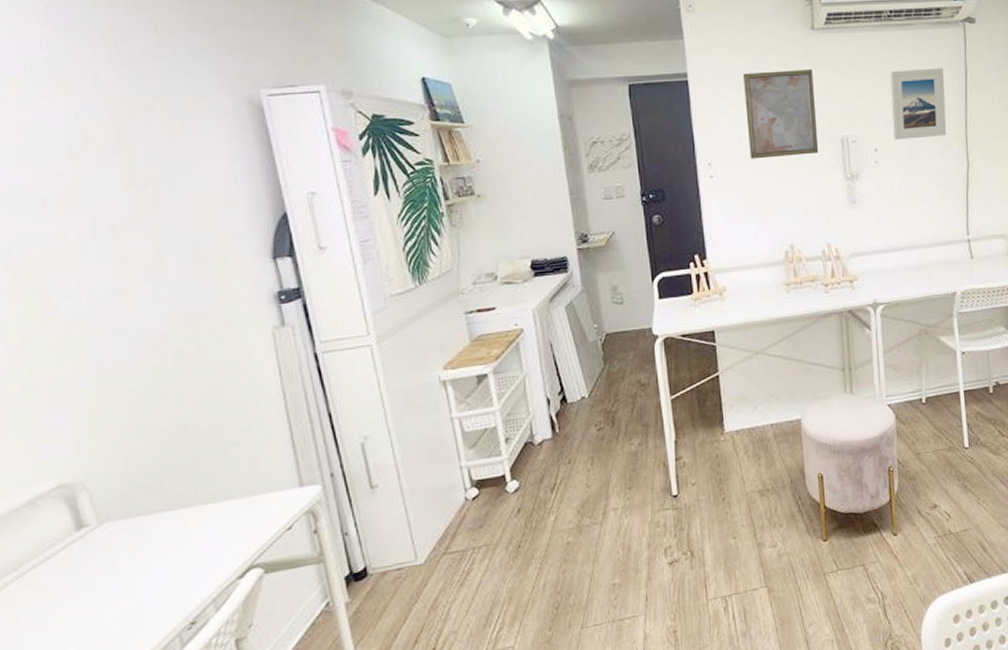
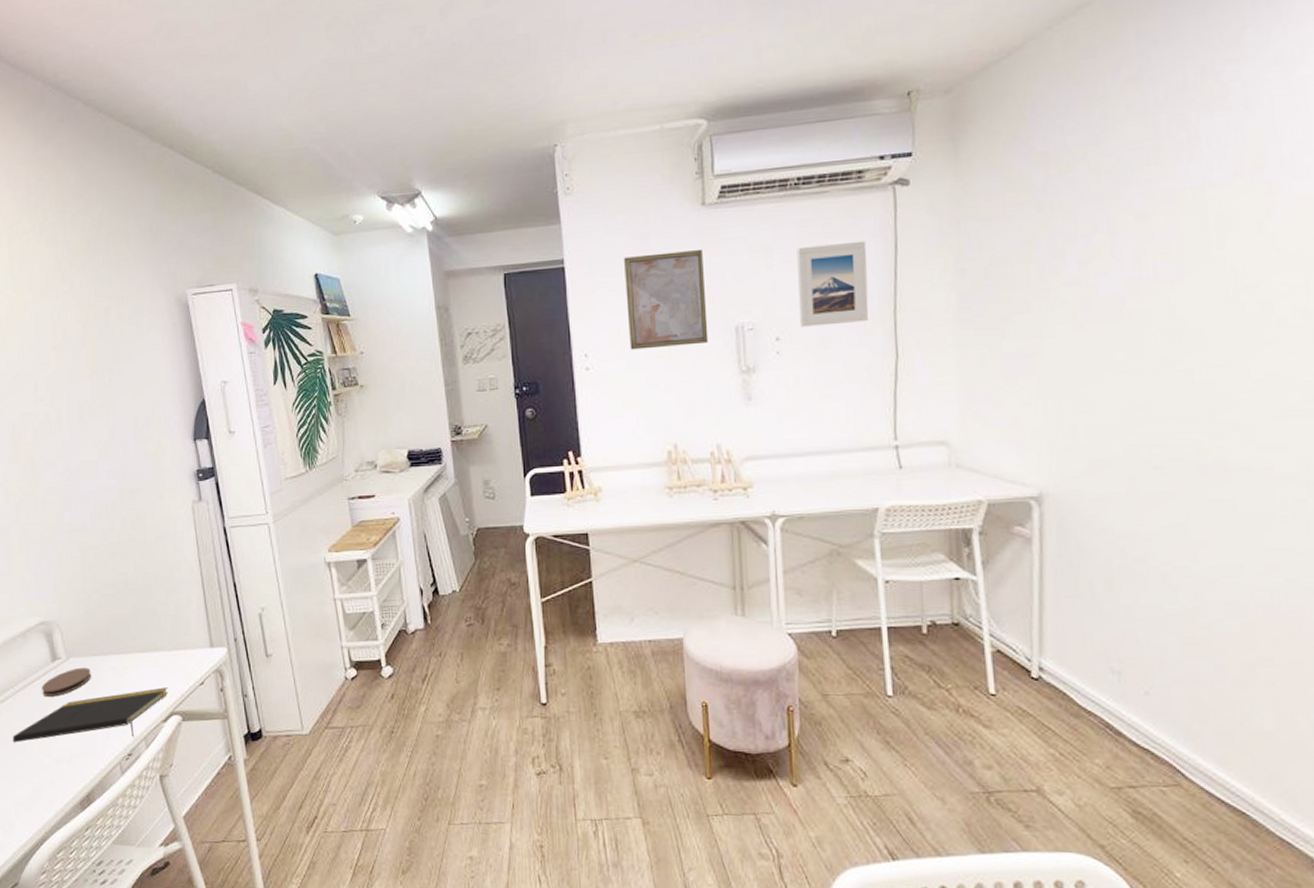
notepad: none [17,539,245,637] -> present [13,687,168,743]
coaster: none [60,531,137,574] -> present [41,667,92,697]

